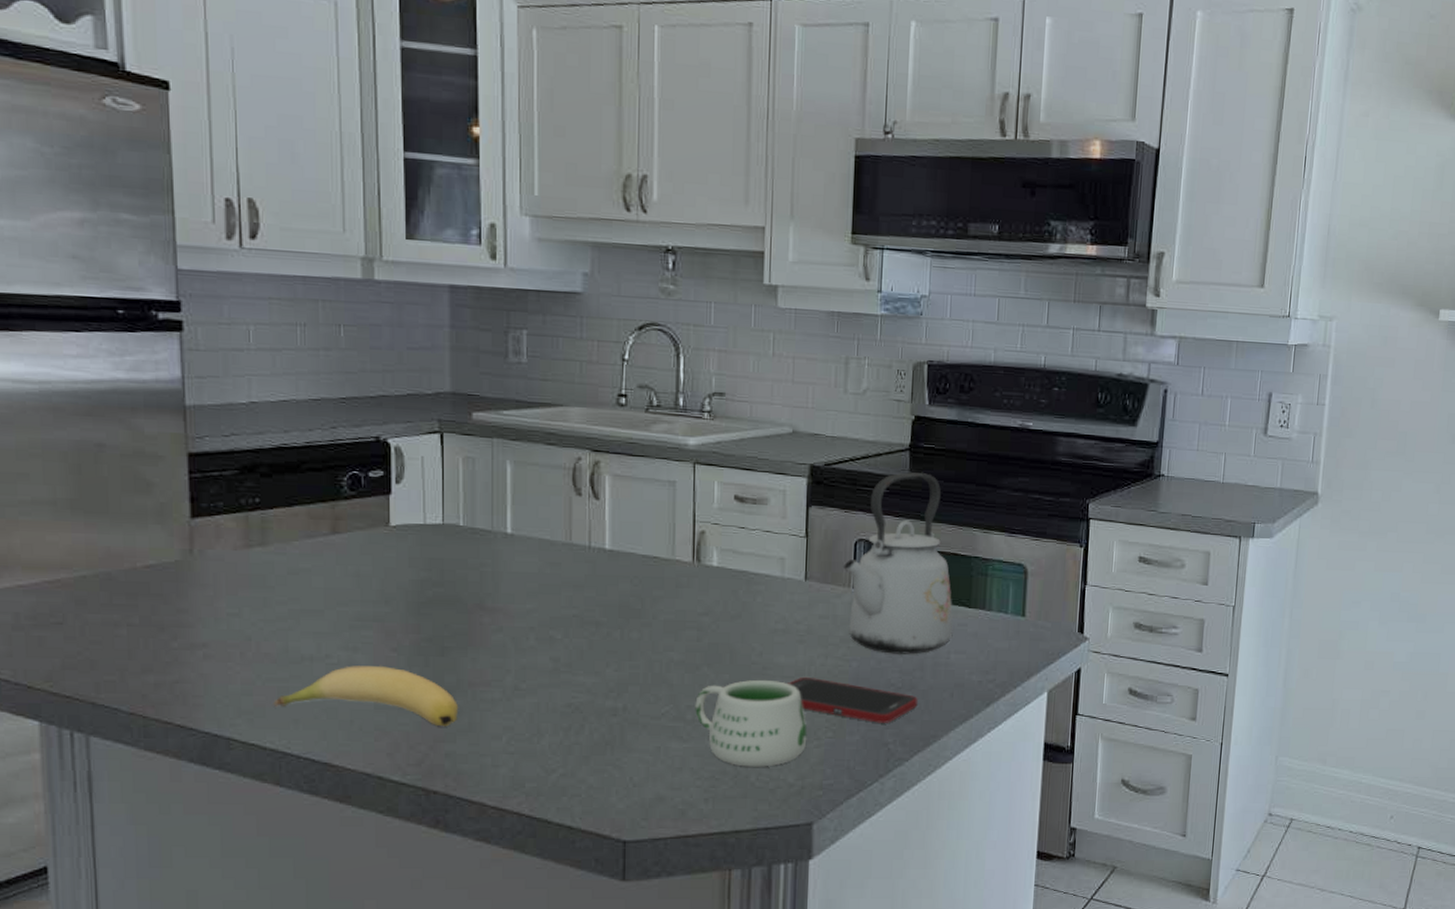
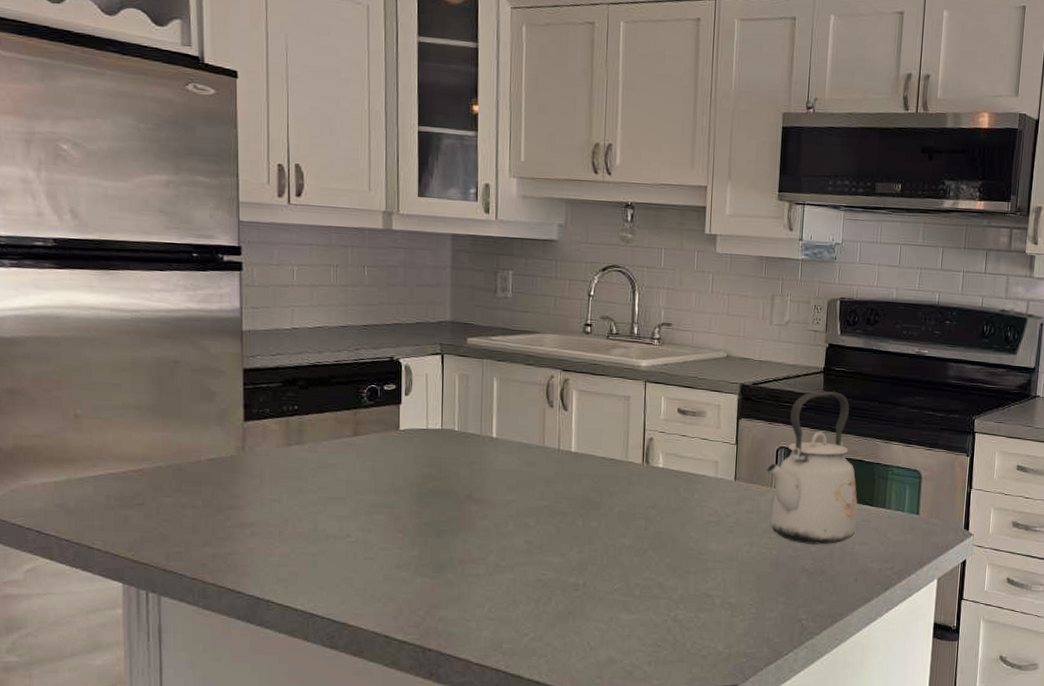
banana: present [273,666,459,727] -> none [304,544,451,596]
mug: present [695,679,807,767] -> none [642,563,734,637]
cell phone: present [787,676,918,723] -> none [719,561,827,602]

